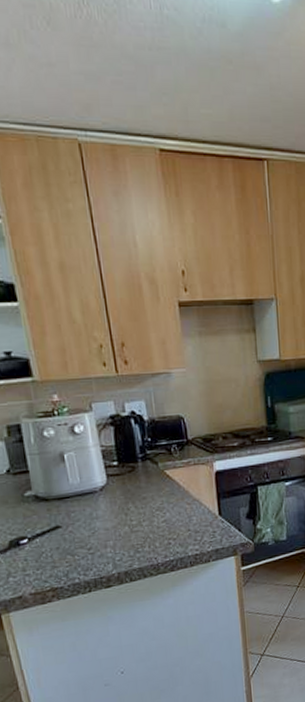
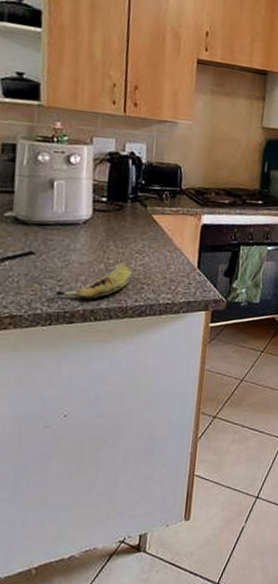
fruit: none [83,523,157,564] -> present [50,263,132,299]

